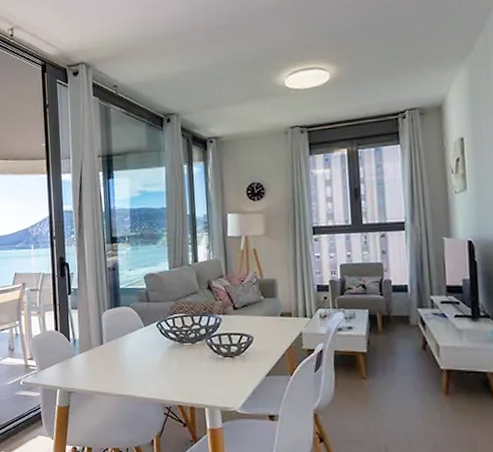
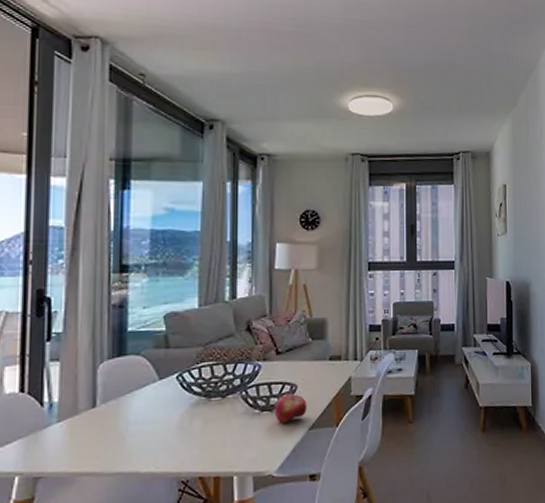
fruit: none [234,343,263,369] -> present [274,393,307,424]

